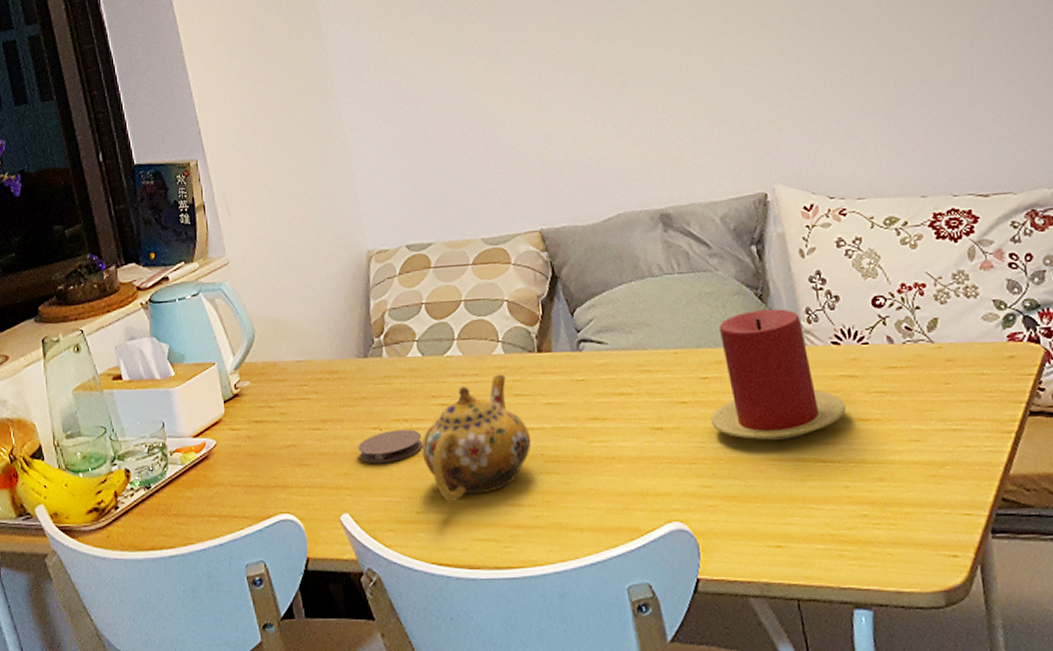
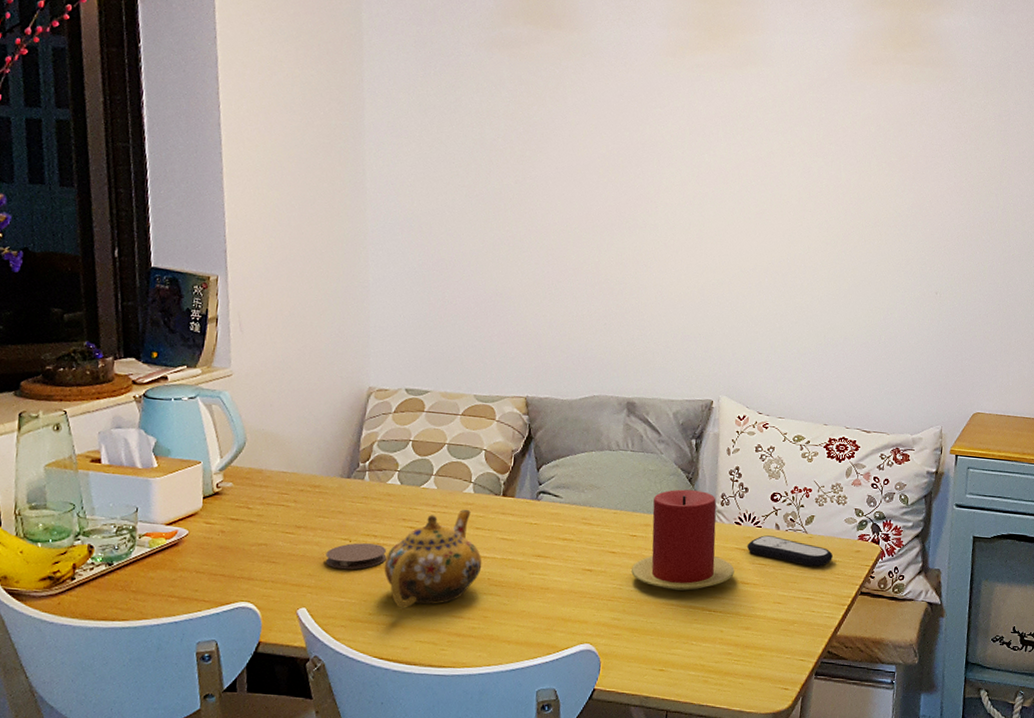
remote control: none [854,352,977,387] -> present [746,535,833,567]

